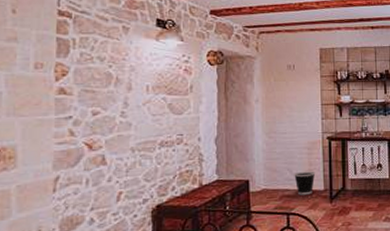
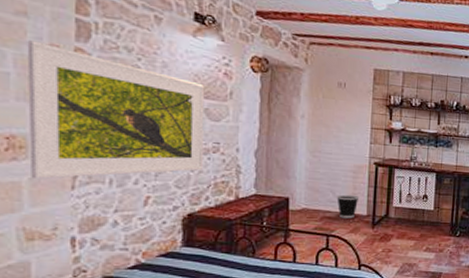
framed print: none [16,61,169,185] -> present [27,40,205,179]

